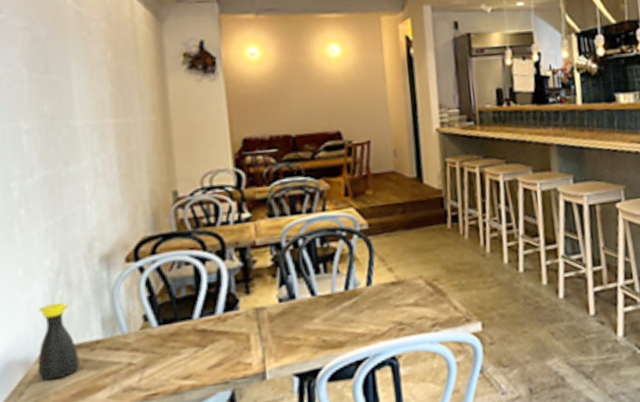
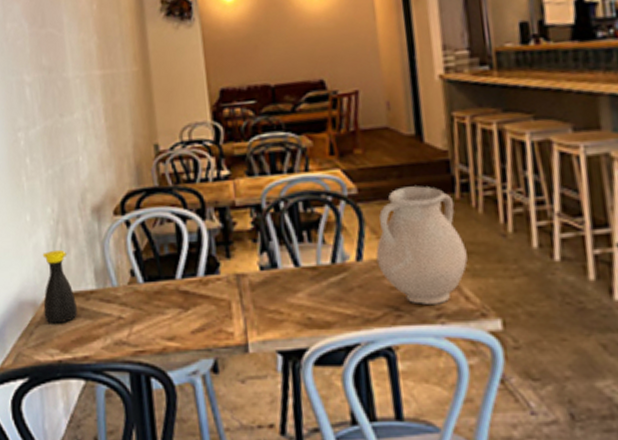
vase: none [383,219,456,317] -> present [375,186,468,304]

